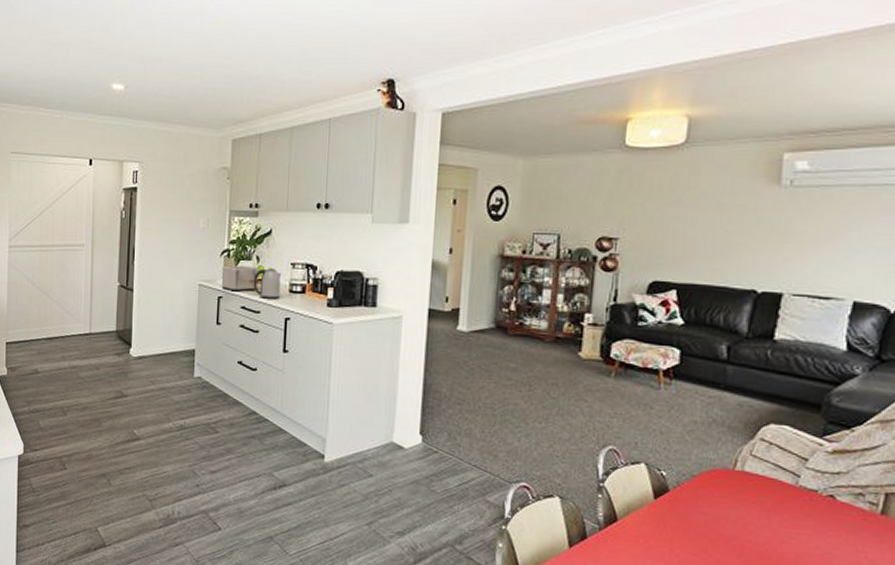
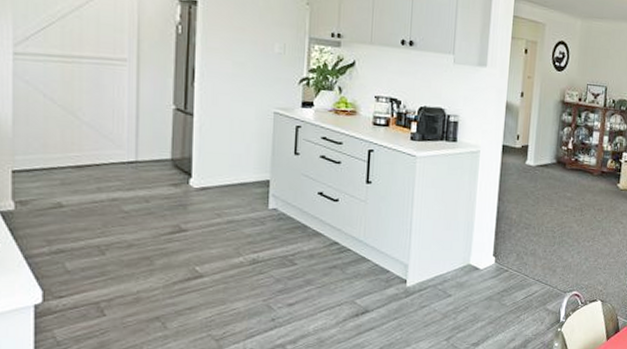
toaster: present [221,265,259,292] -> none [299,94,341,123]
kettle: present [253,268,281,300] -> none [335,100,364,132]

